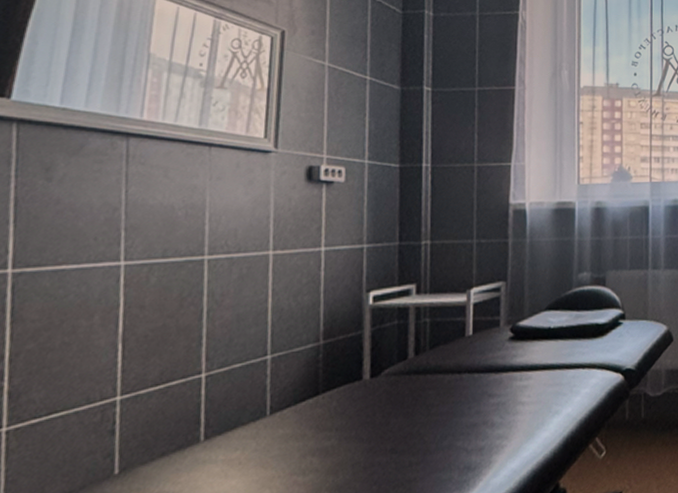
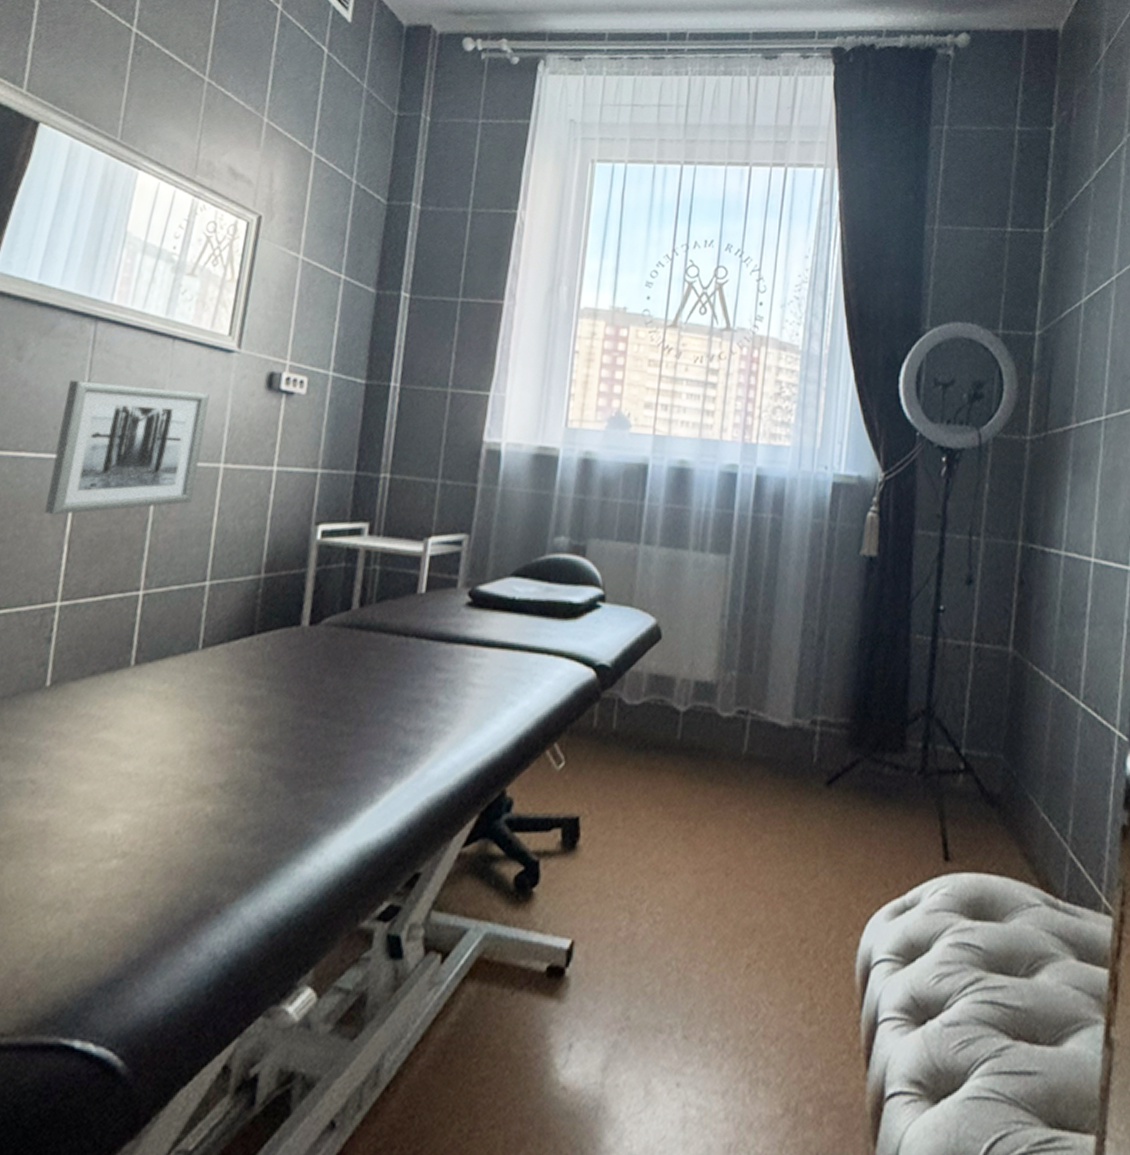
wall art: none [94,191,252,319] -> present [45,380,210,515]

